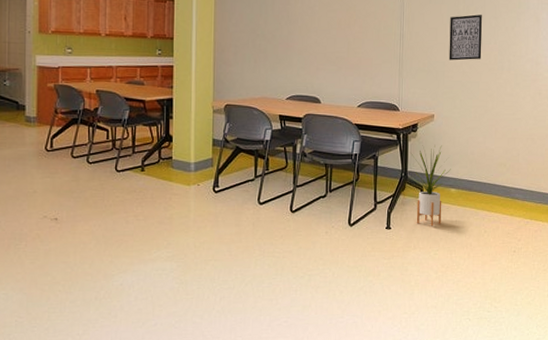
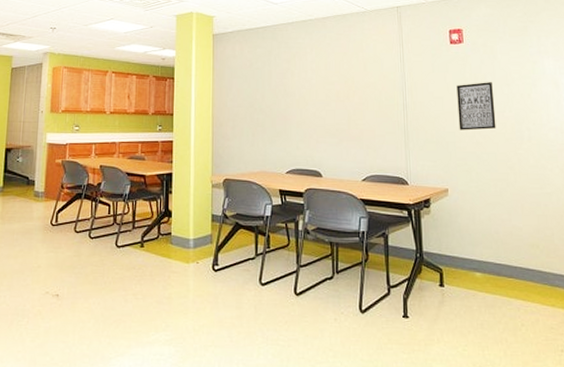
house plant: present [411,145,451,226] -> none [425,222,474,316]

